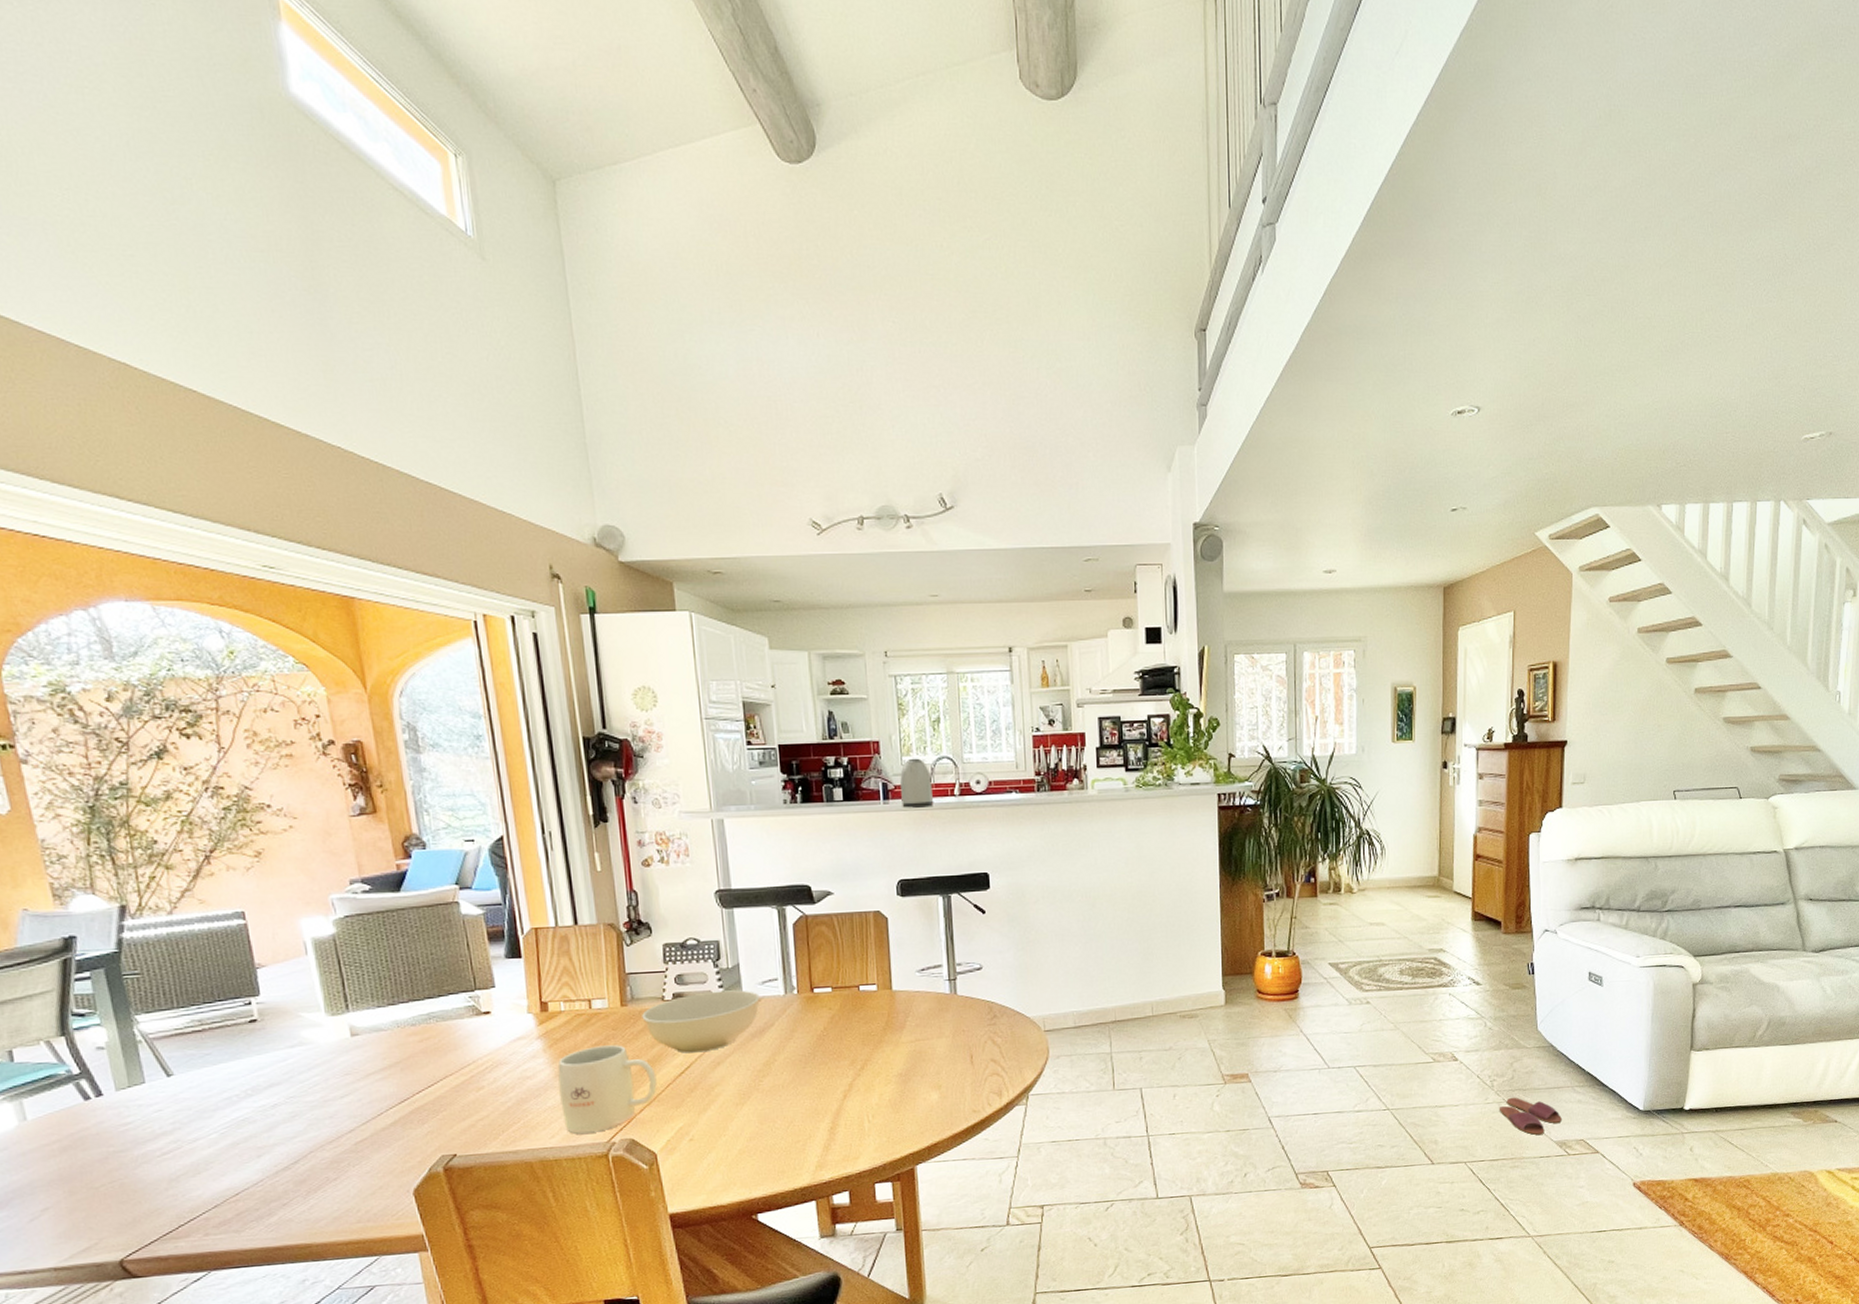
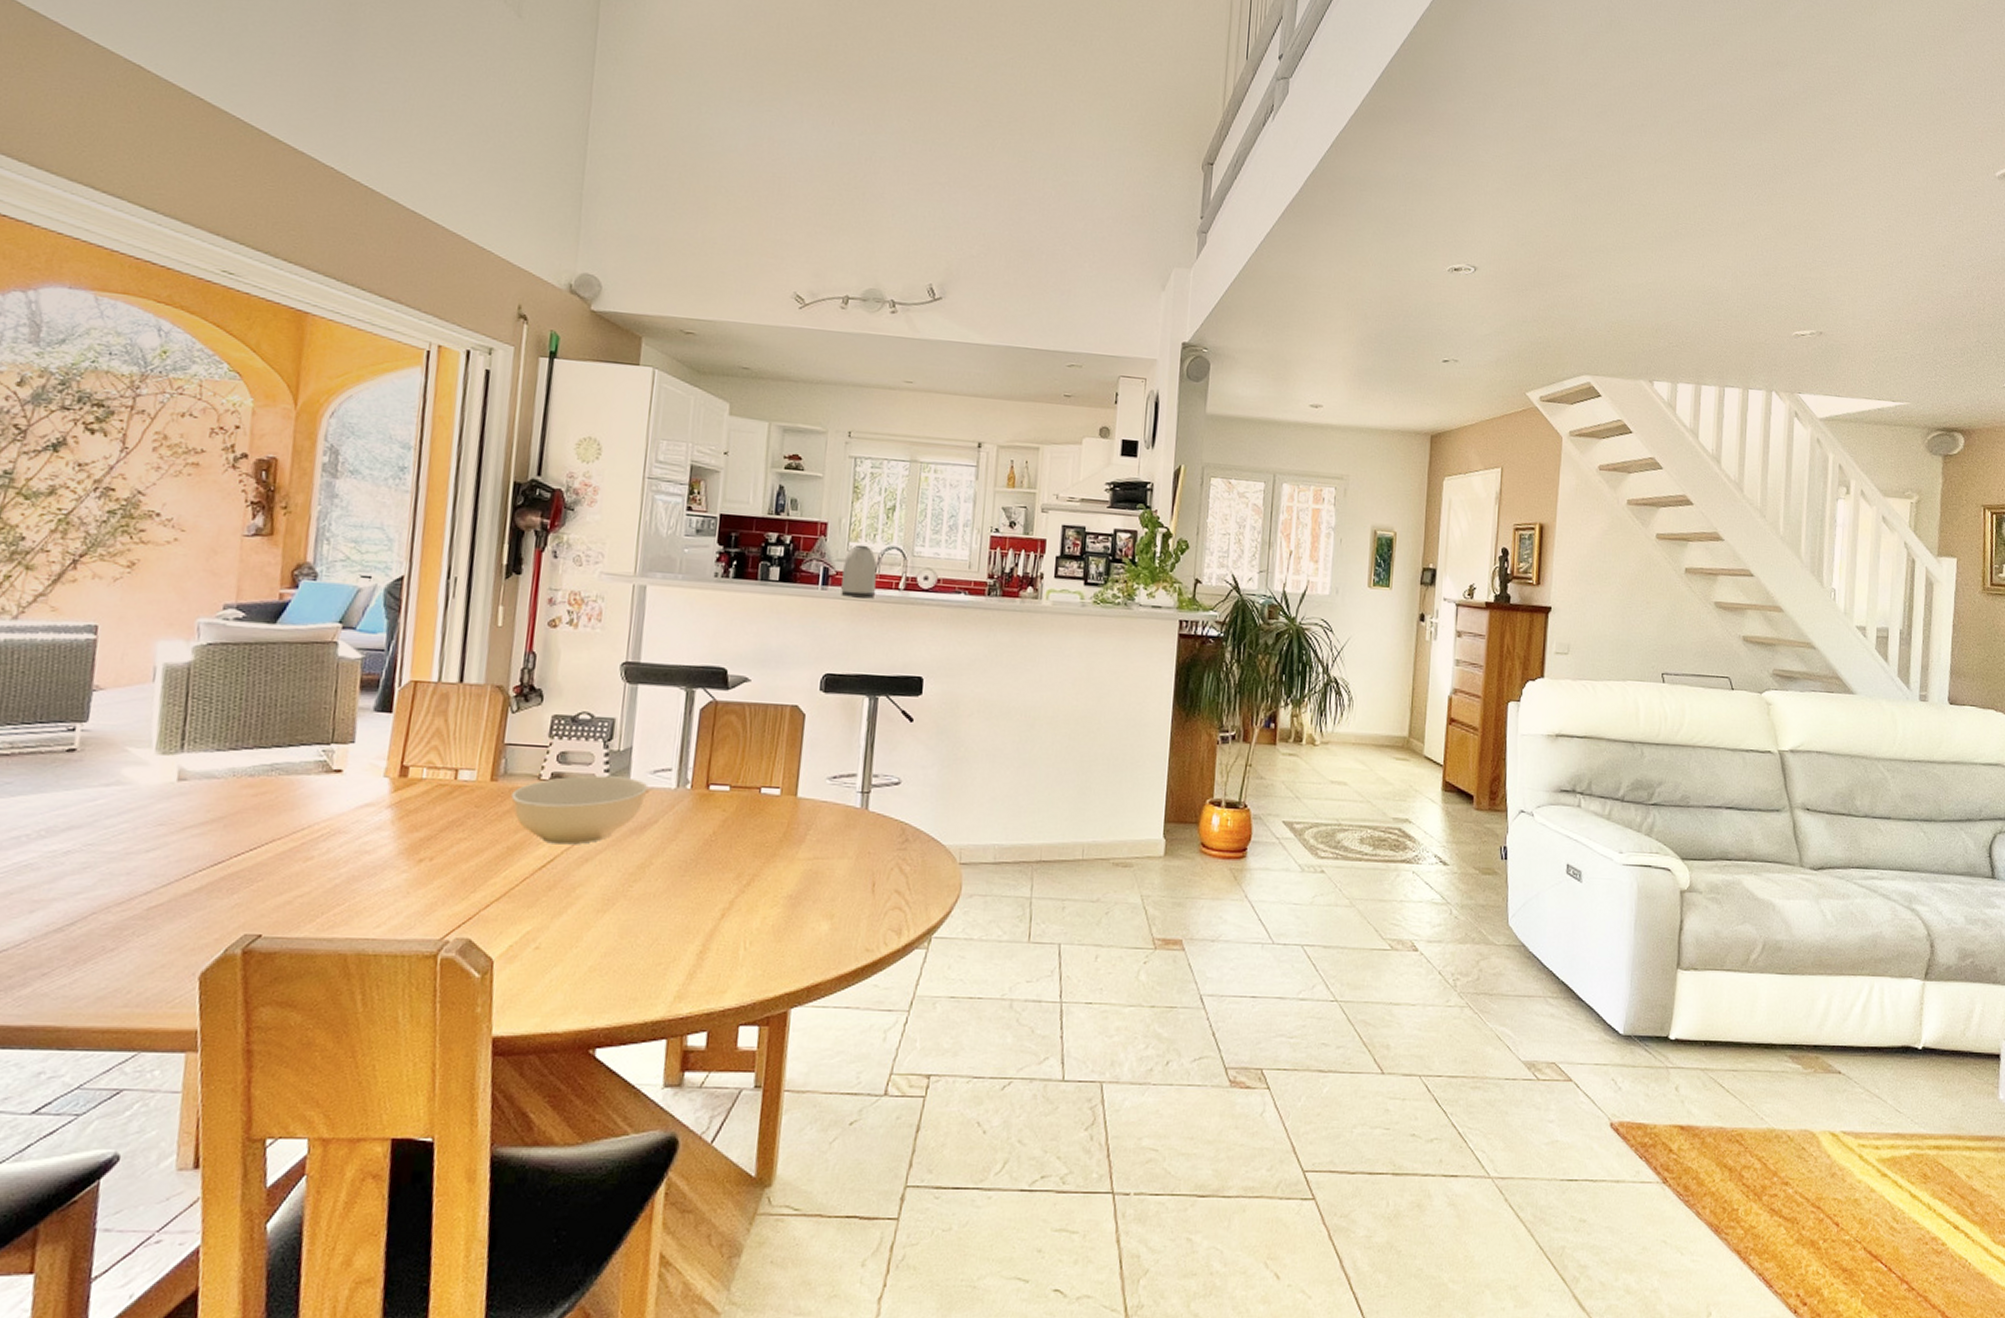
mug: present [557,1045,657,1134] -> none [395,824,513,927]
slippers: present [1499,1097,1562,1135] -> none [1461,1002,1532,1051]

